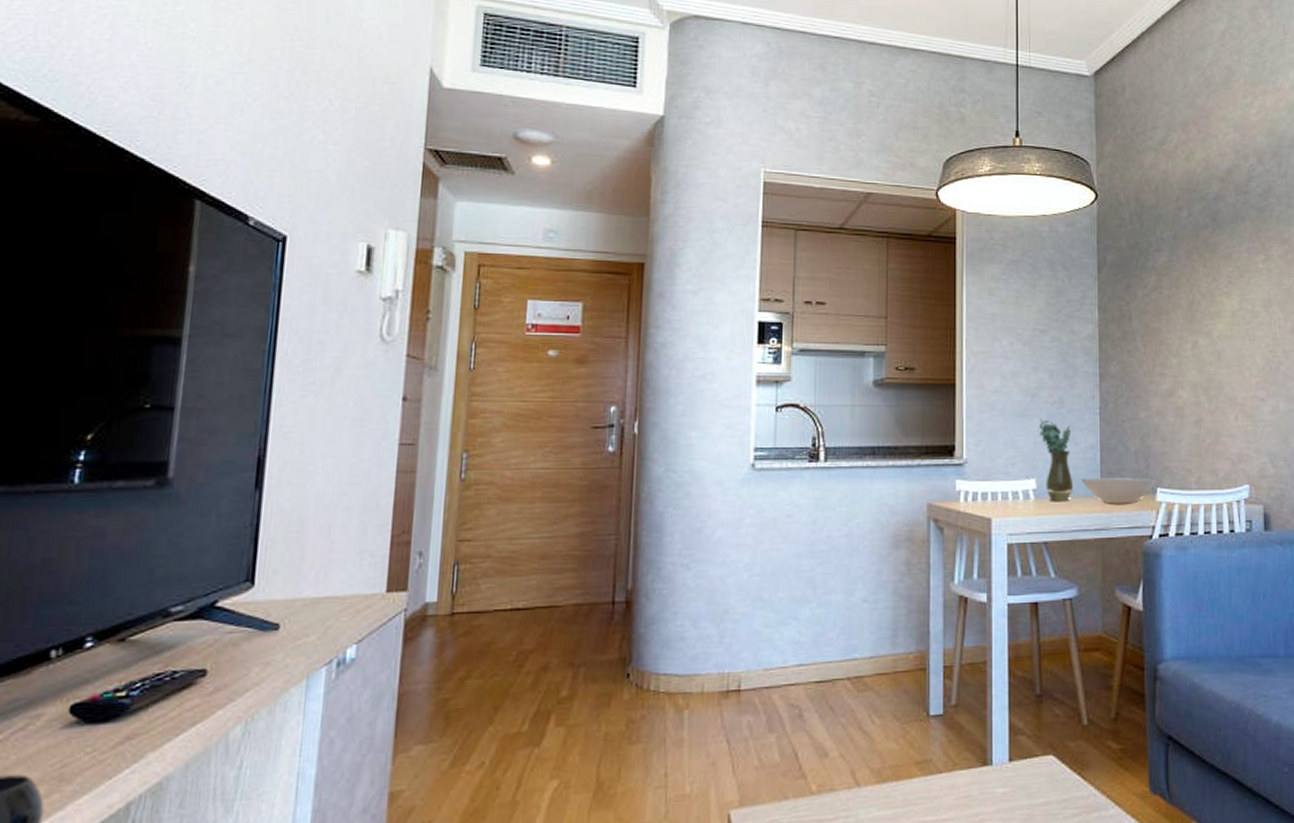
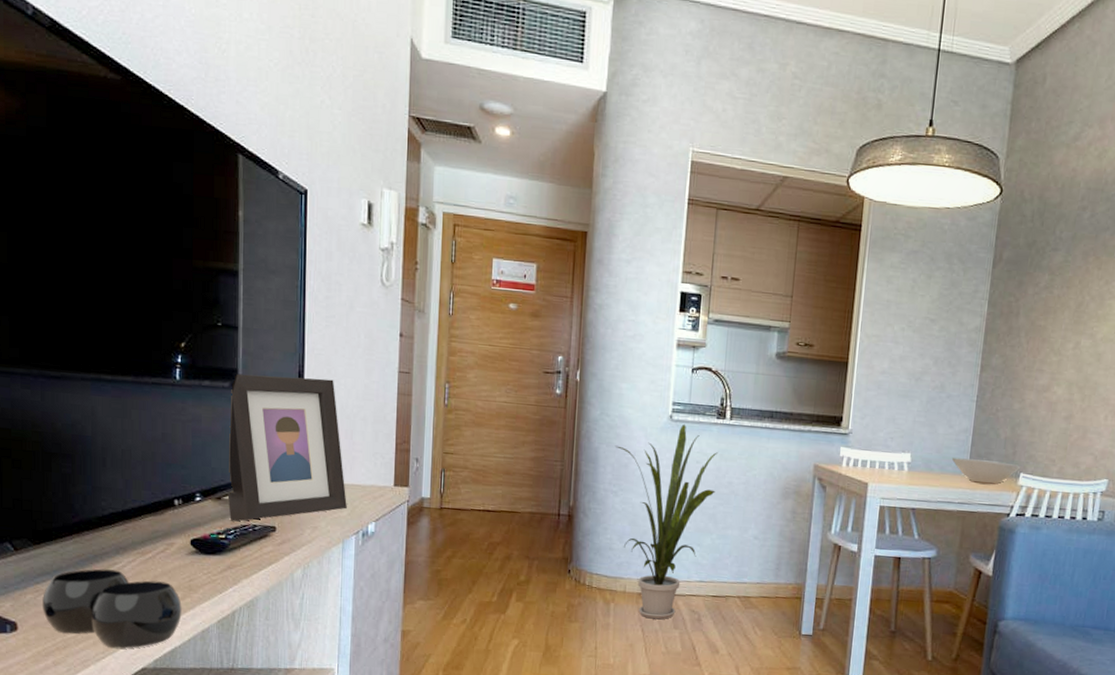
picture frame: none [135,462,317,670] -> present [227,374,347,522]
house plant: none [686,472,813,724] -> present [616,424,719,620]
vase: present [1039,418,1074,502] -> none [918,400,949,476]

